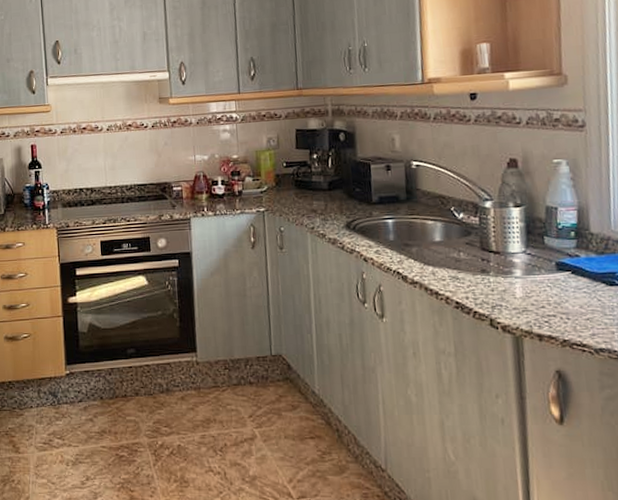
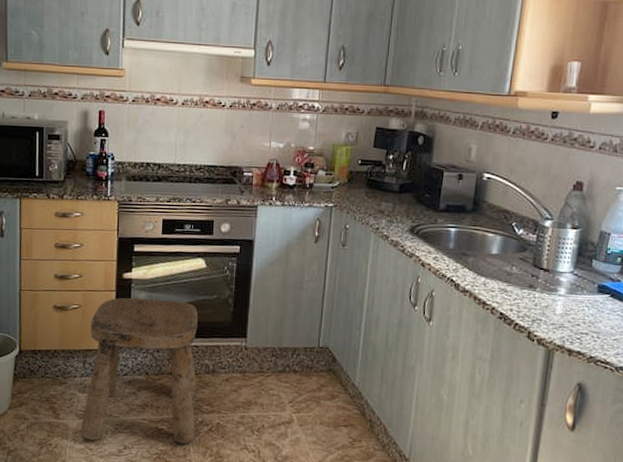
stool: none [41,320,158,473] -> present [80,297,199,444]

